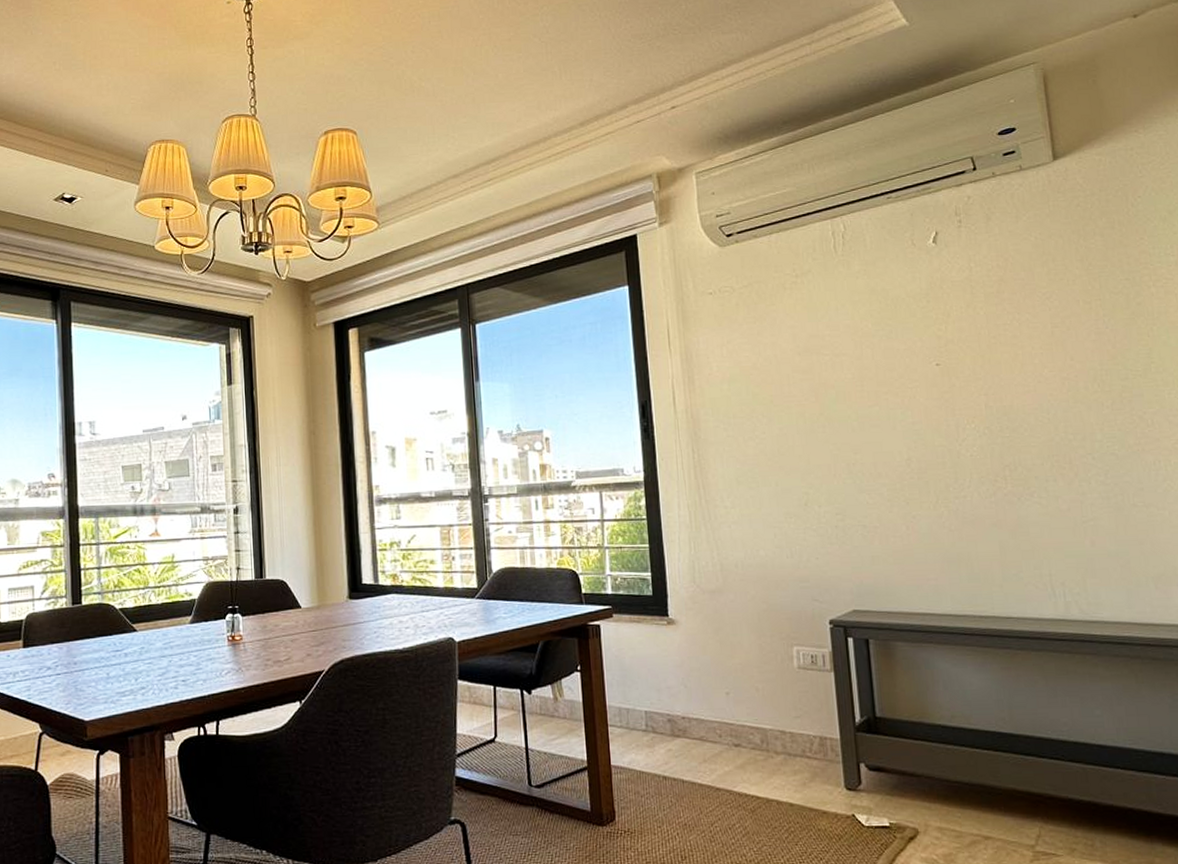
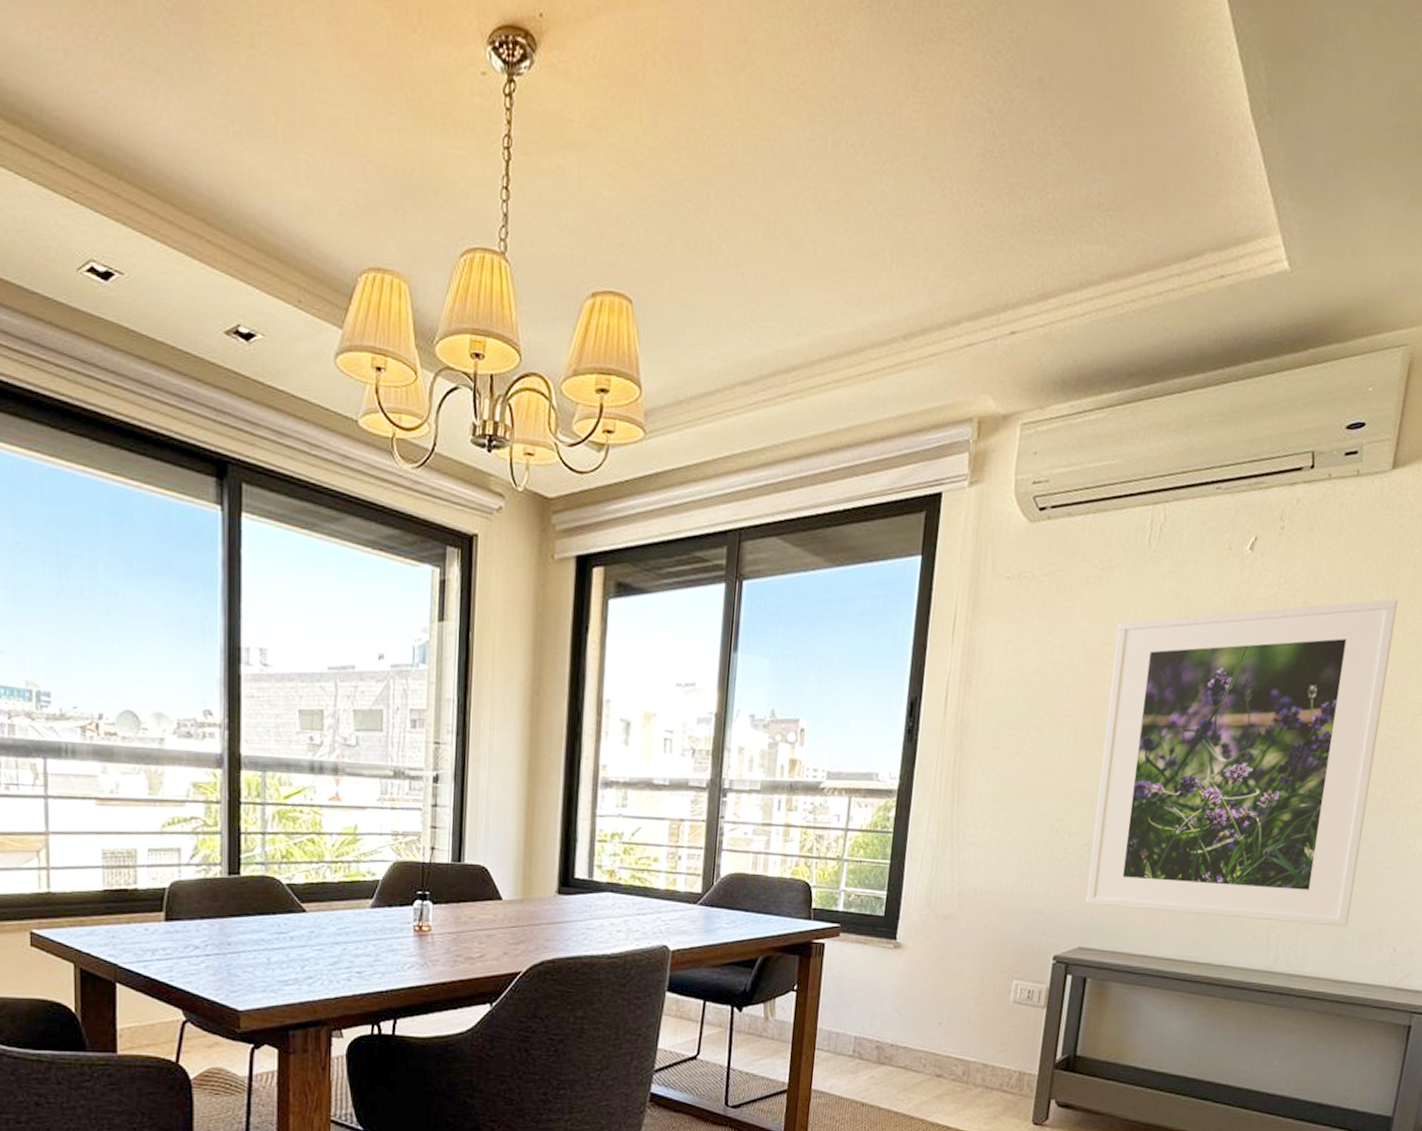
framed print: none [822,266,1136,570] -> present [1085,599,1398,927]

